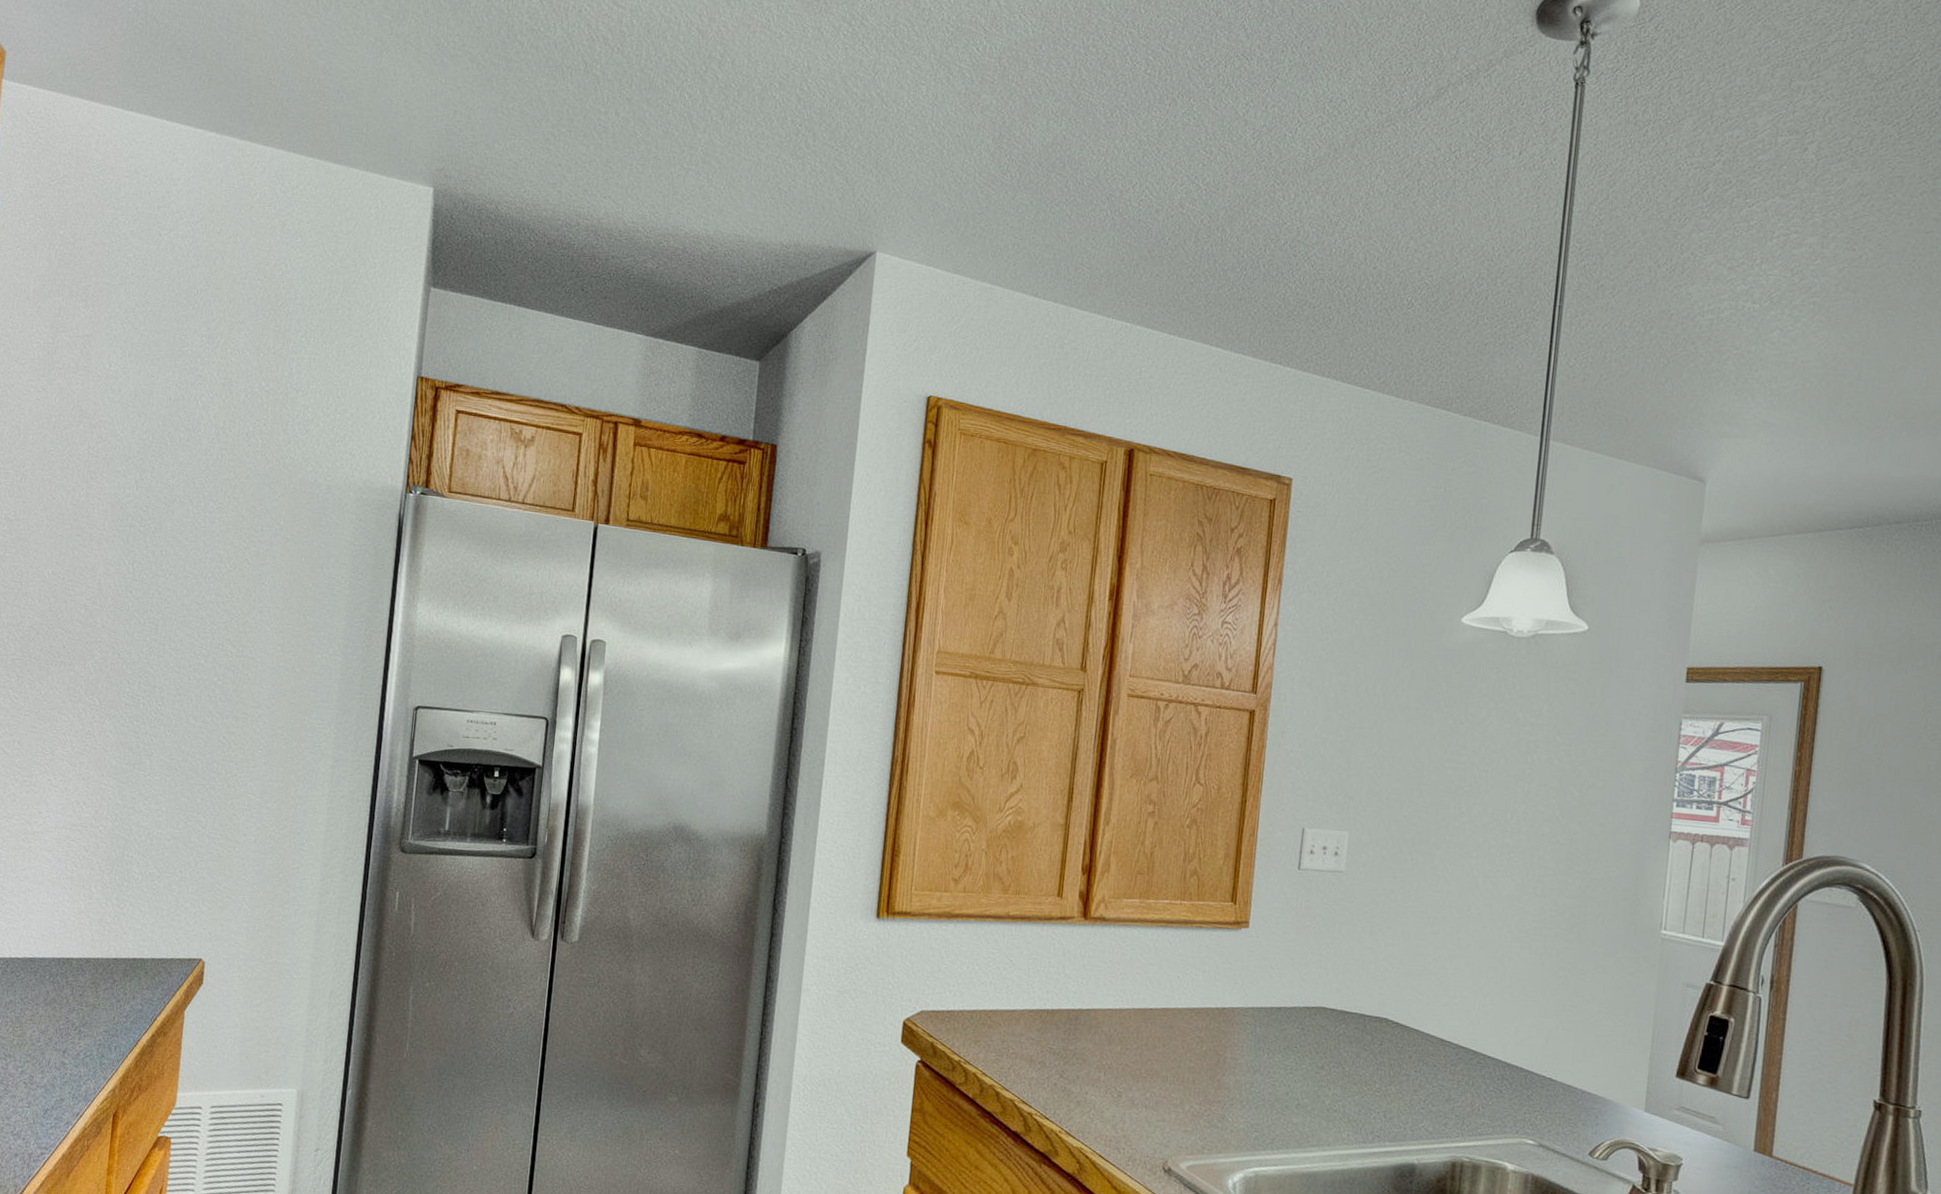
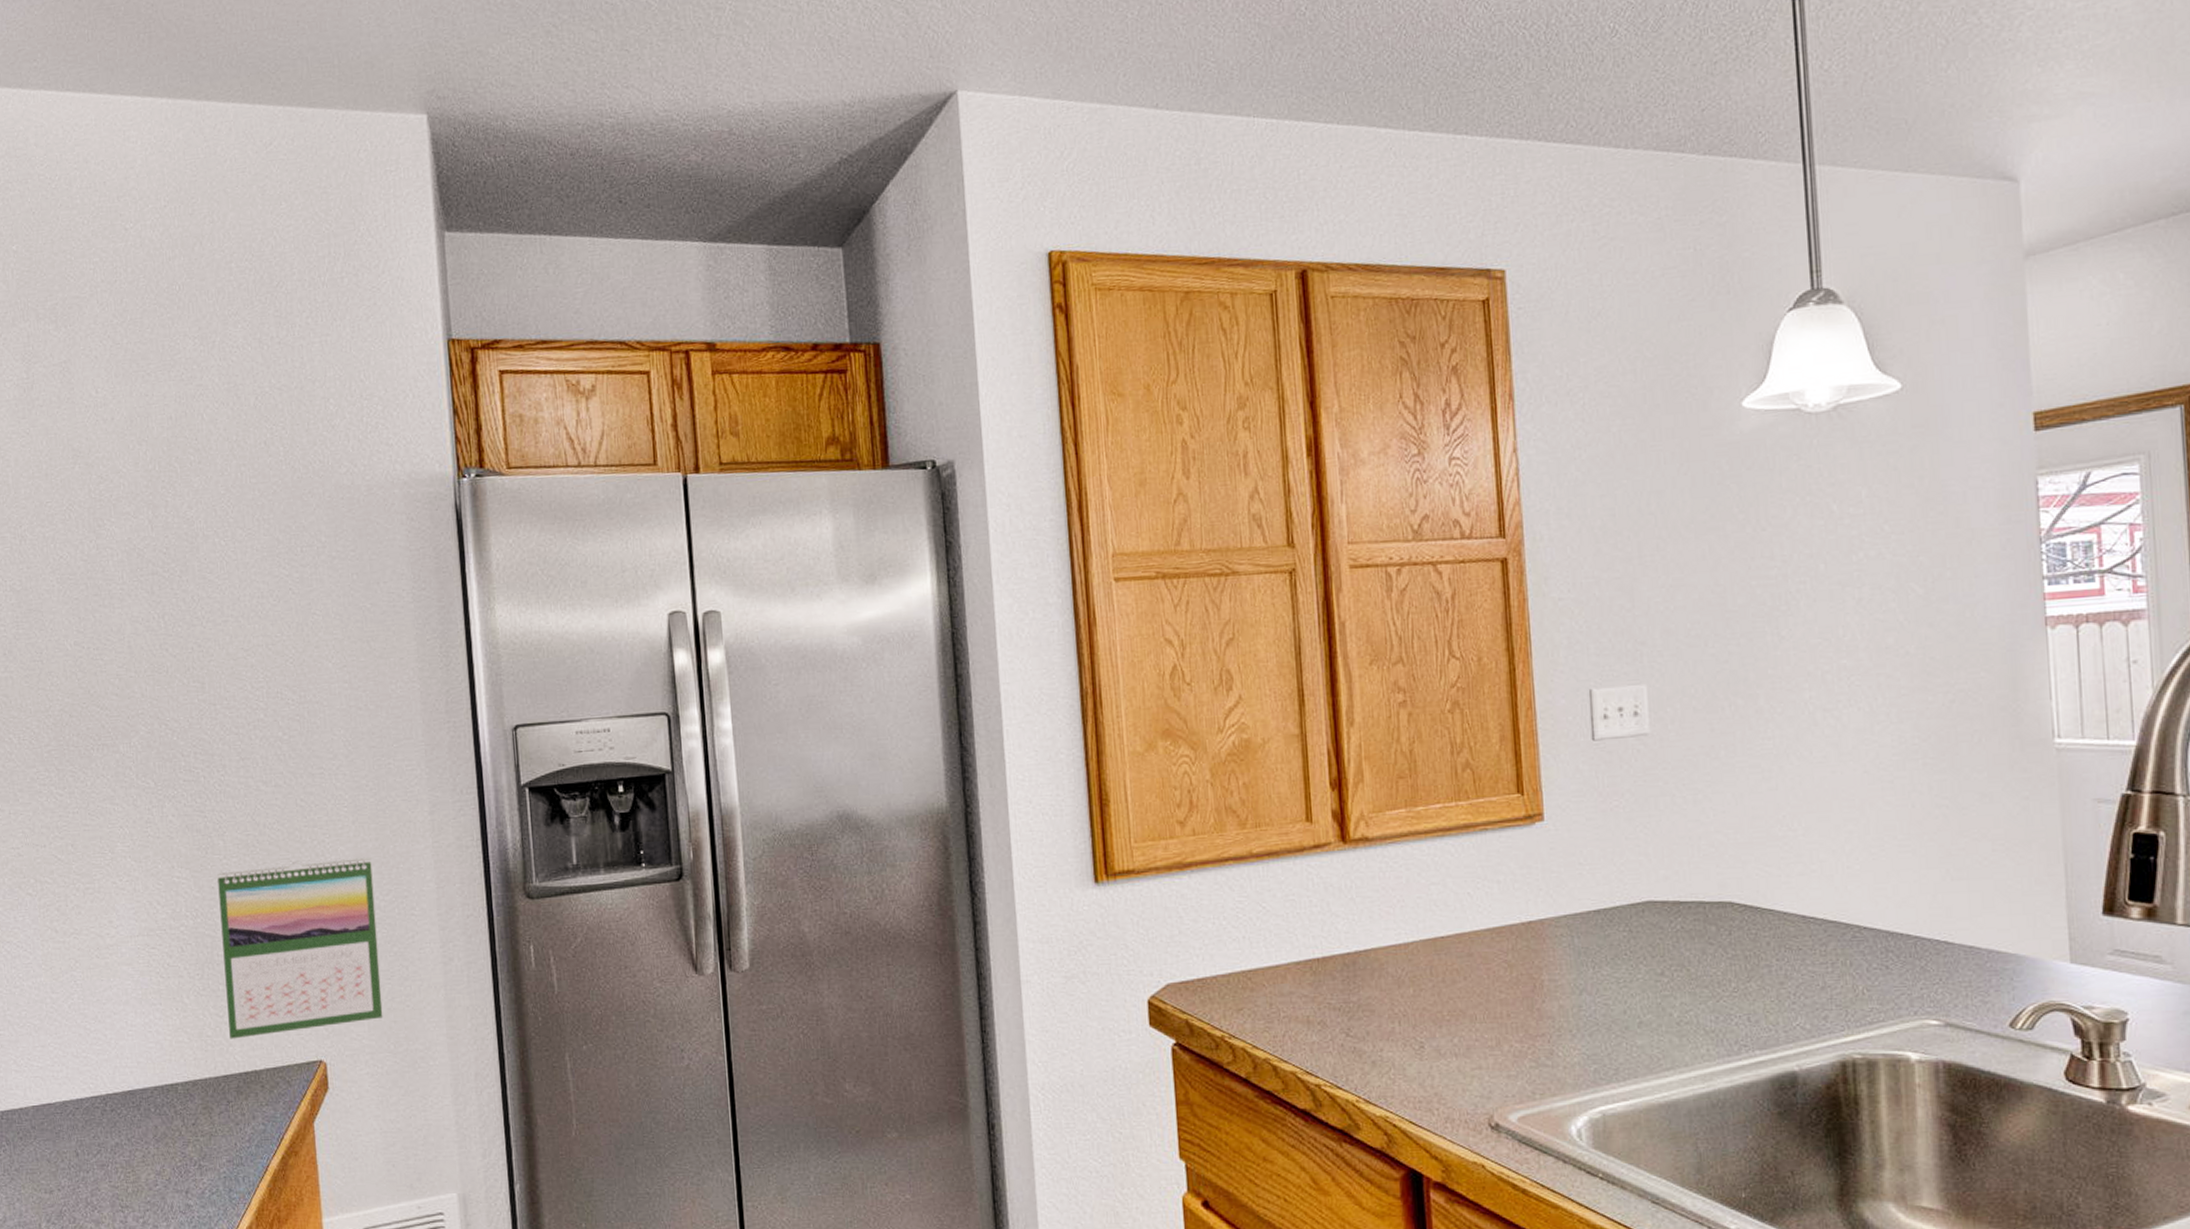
calendar: none [125,786,274,932] -> present [217,857,383,1039]

